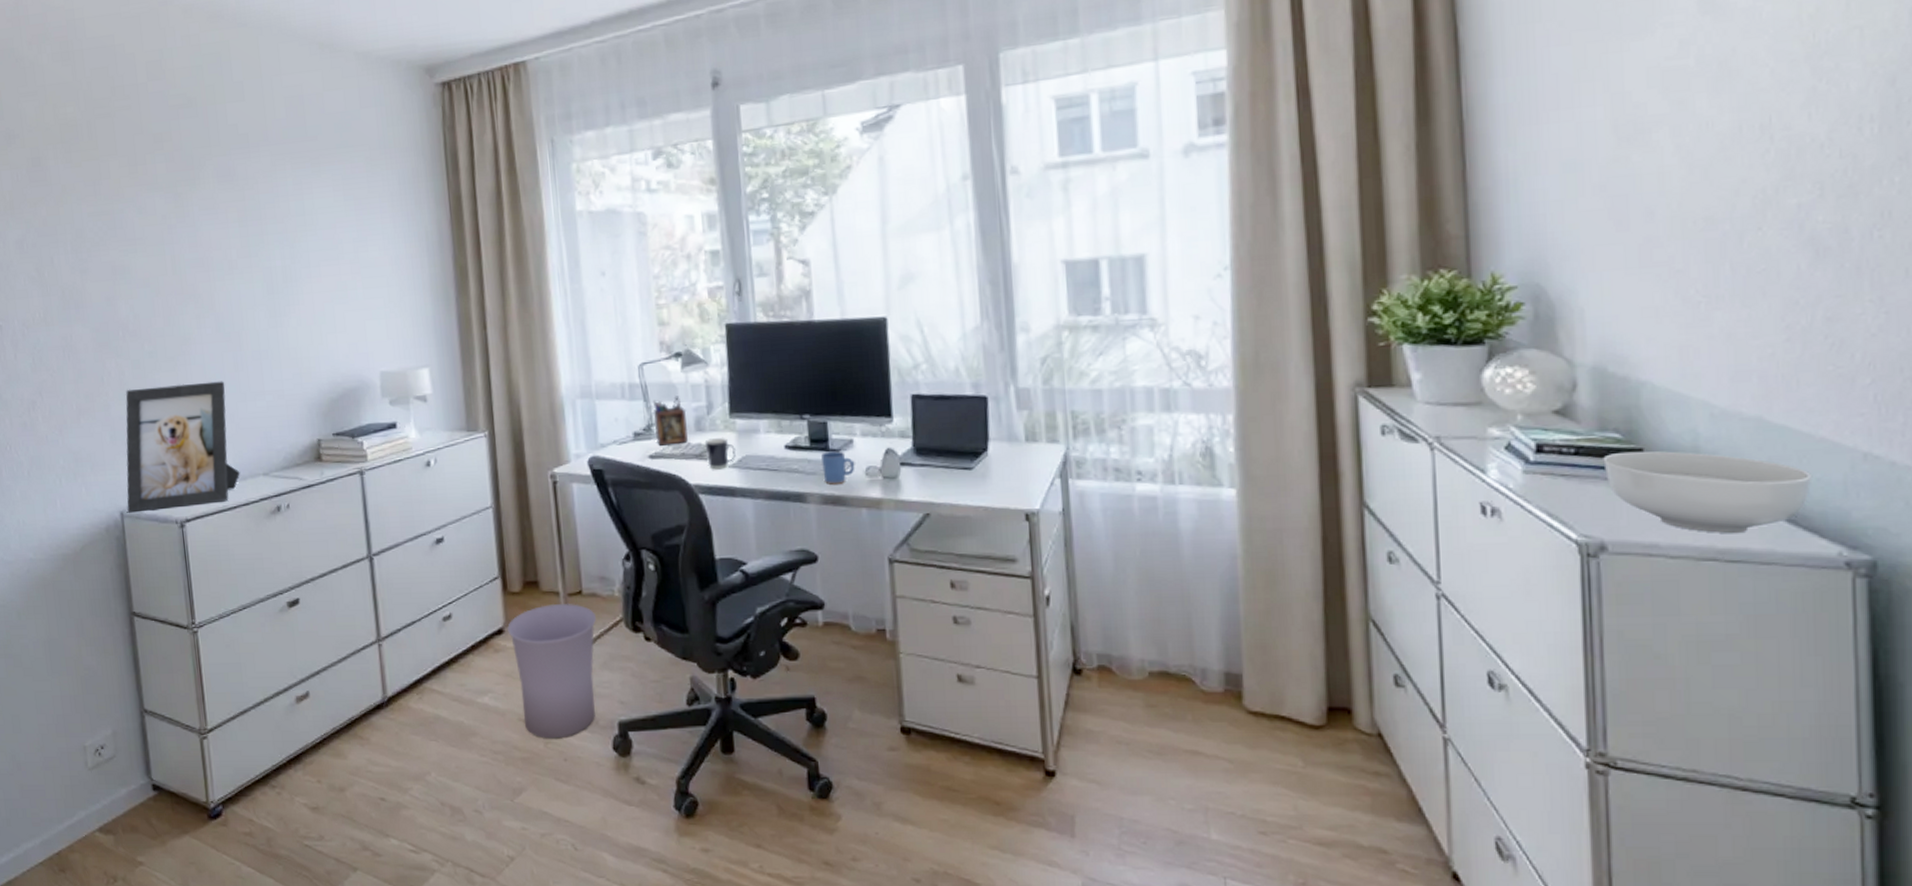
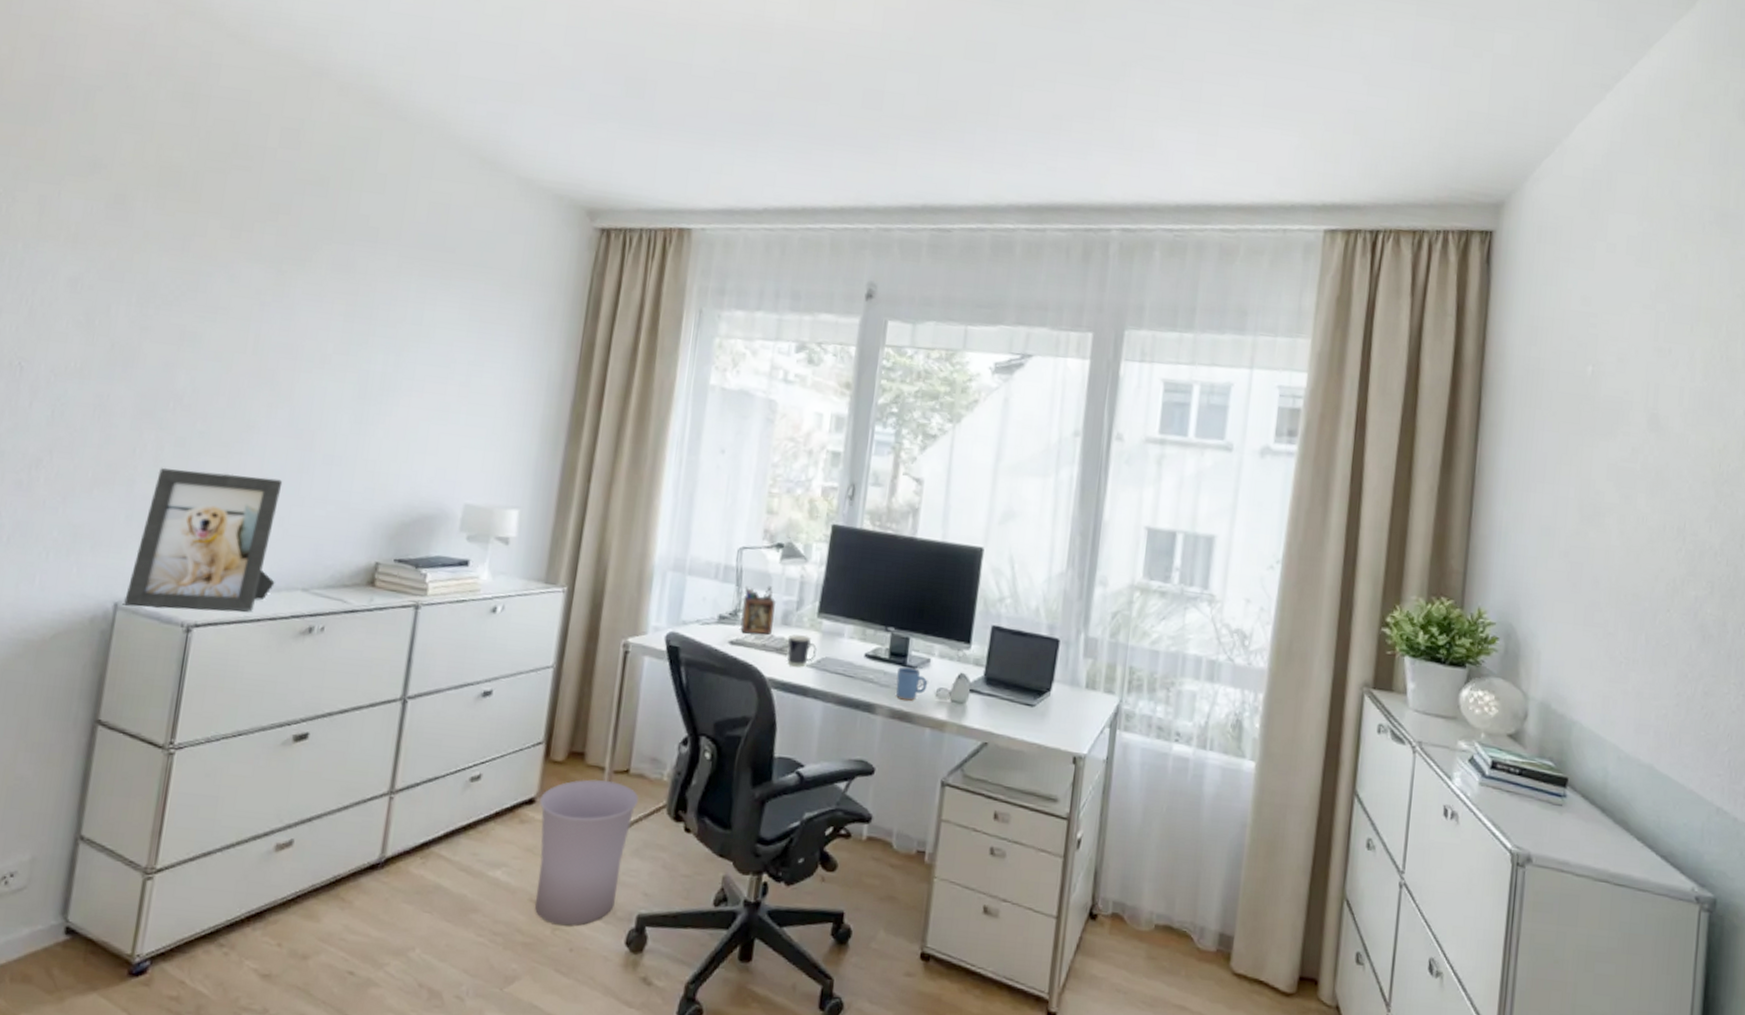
bowl: present [1603,451,1813,534] -> none [1538,778,1682,862]

